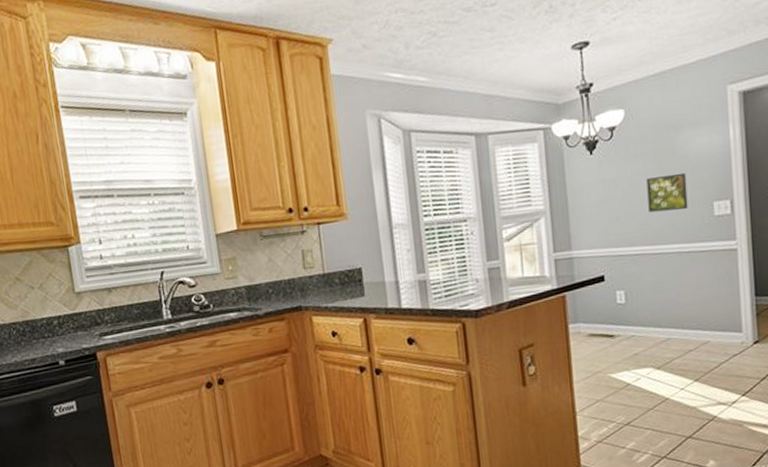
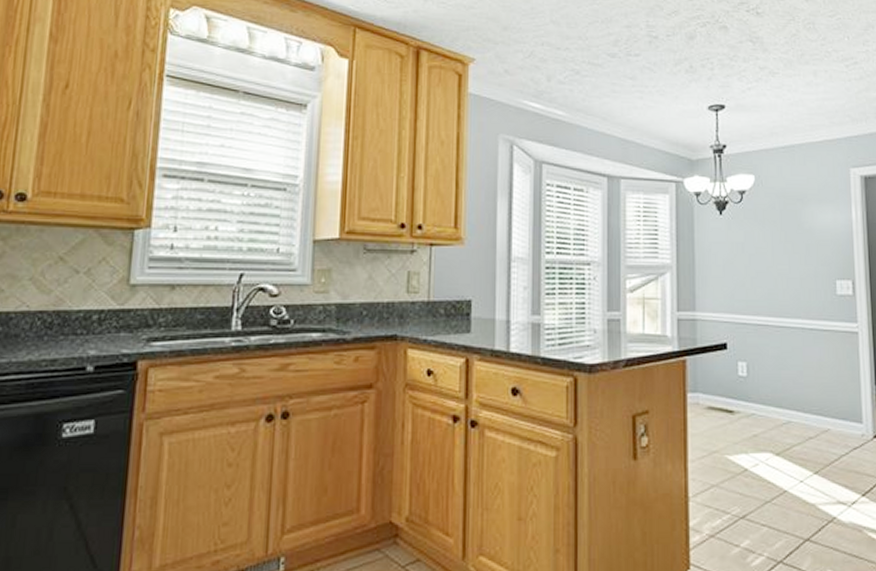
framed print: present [646,172,688,213] -> none [773,246,812,283]

